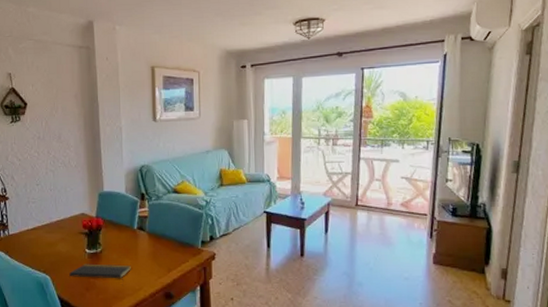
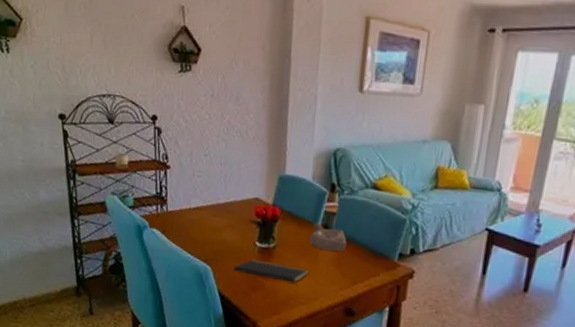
bowl: none [129,225,159,247] -> present [309,221,347,252]

